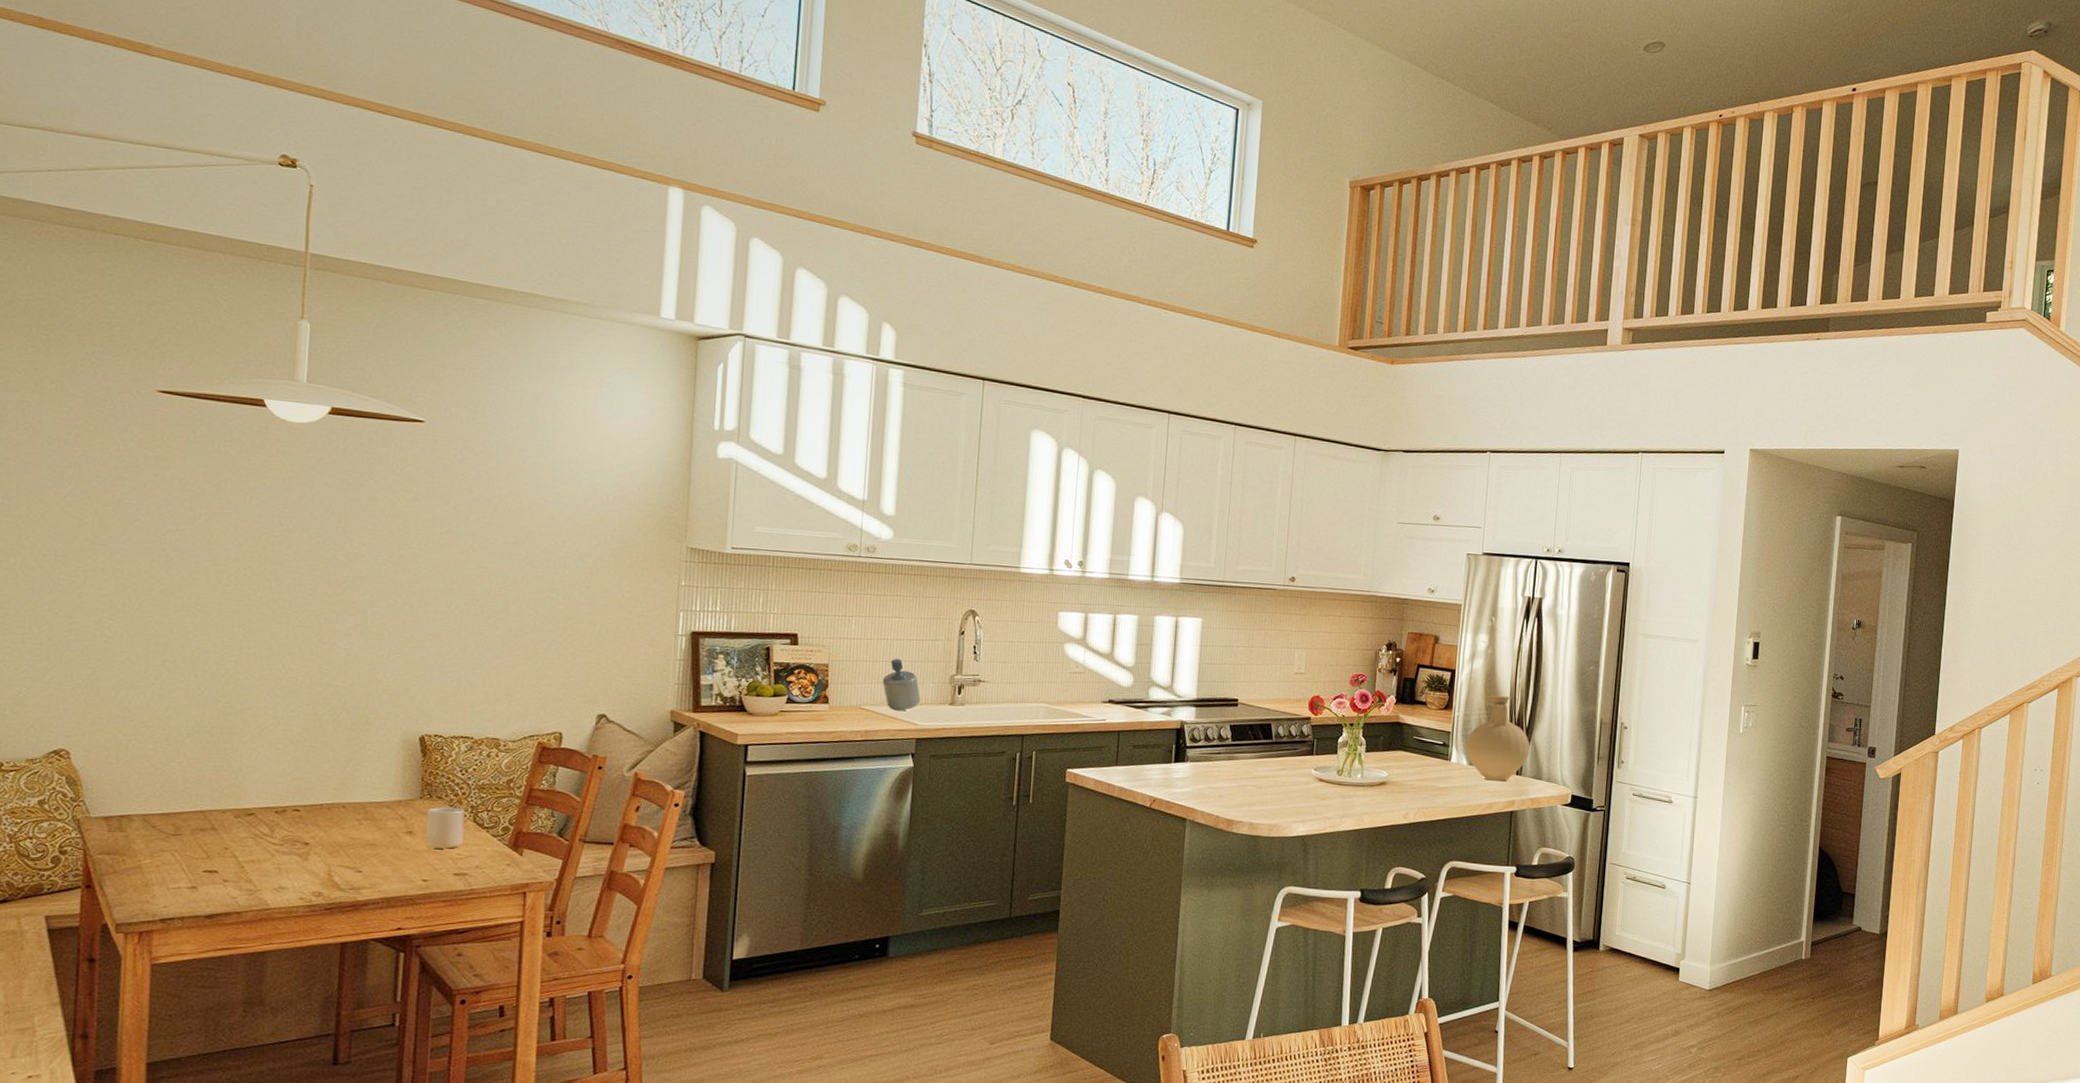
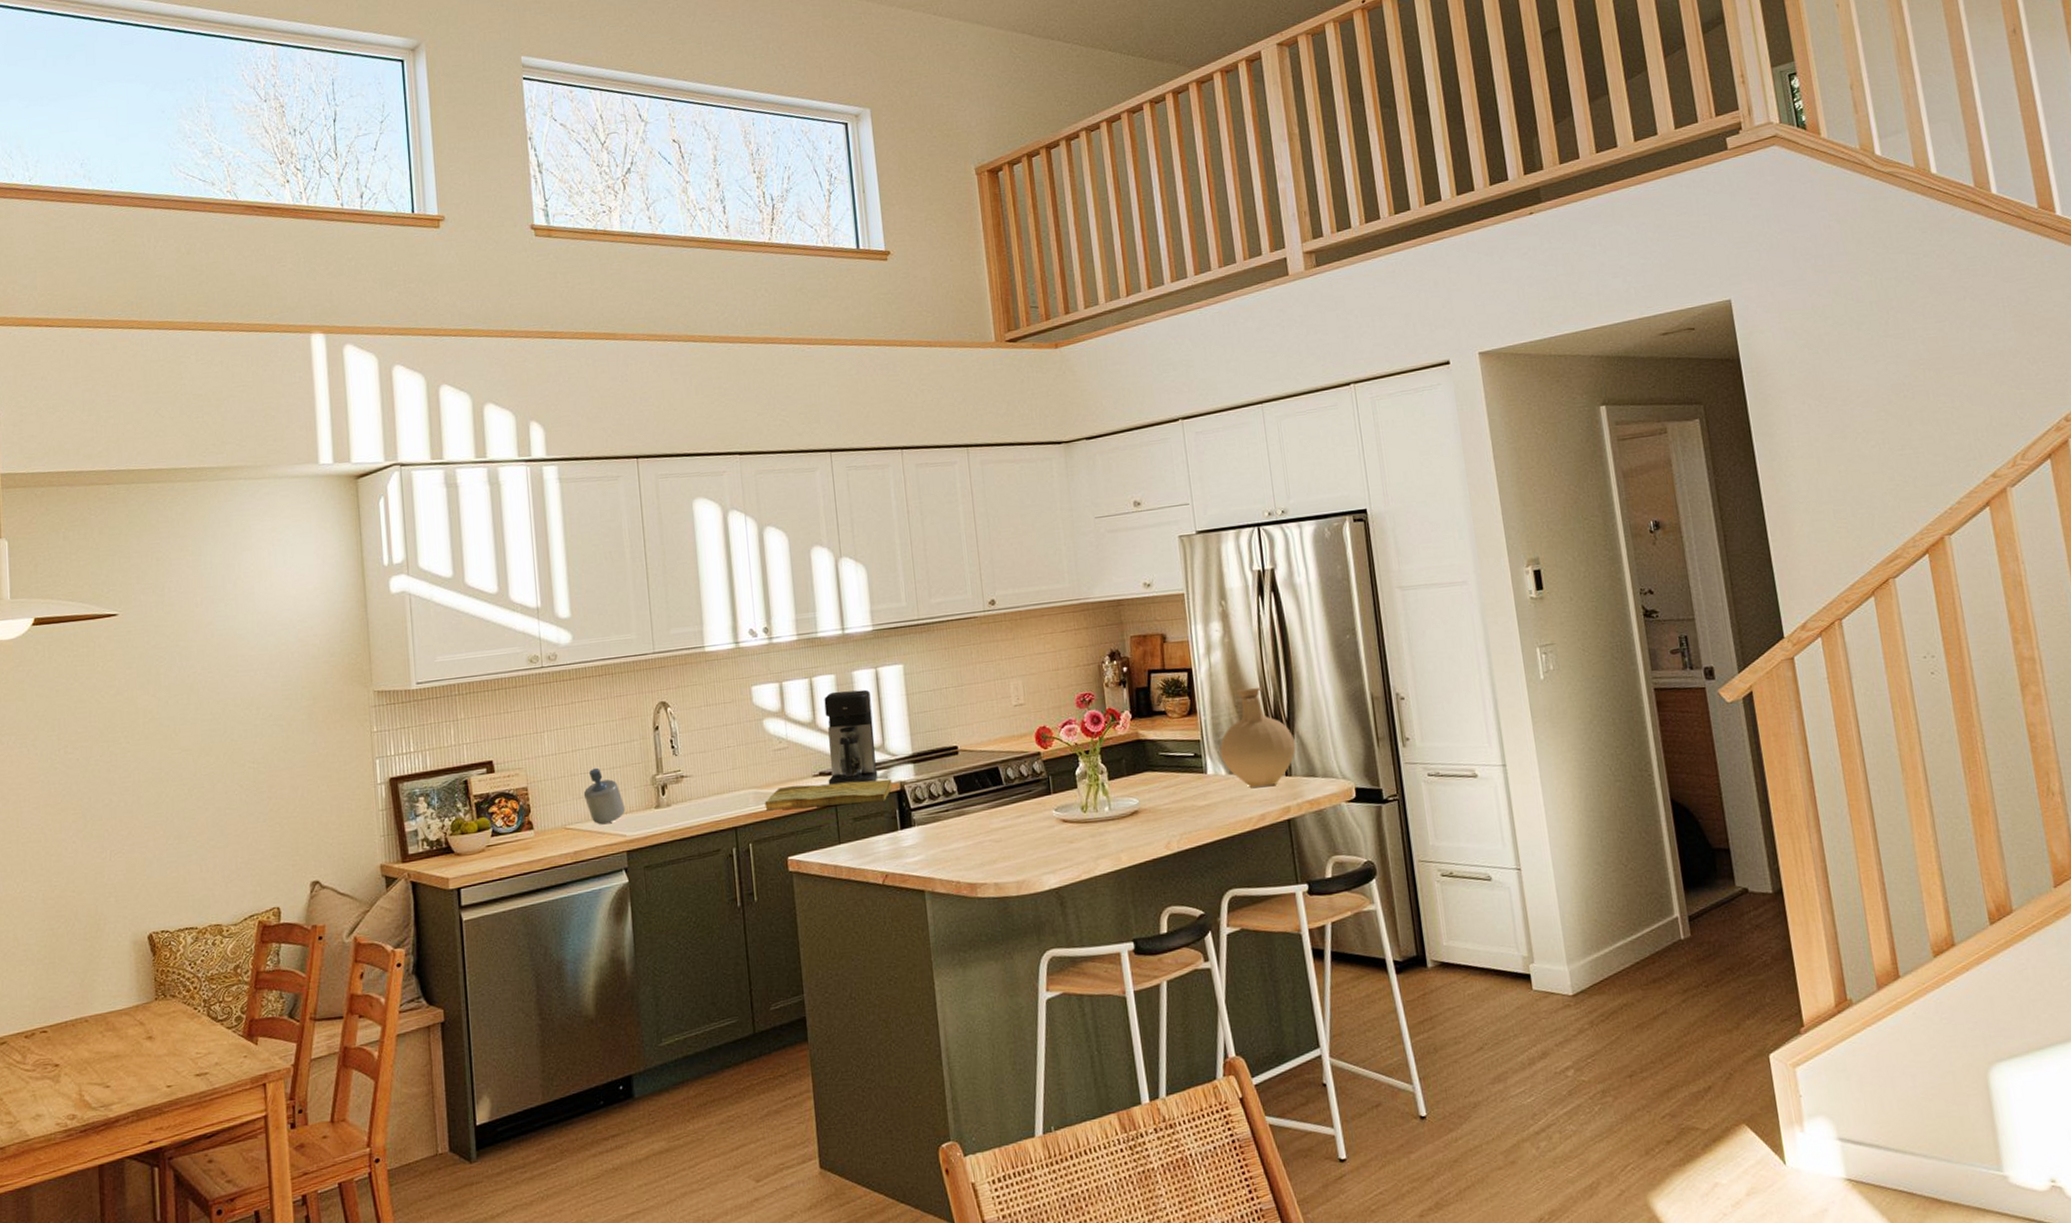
cup: present [425,807,465,849] -> none [163,1003,201,1051]
cutting board: none [1053,707,1174,736] -> present [764,779,893,811]
coffee maker: none [1115,631,1168,717] -> present [824,689,878,785]

